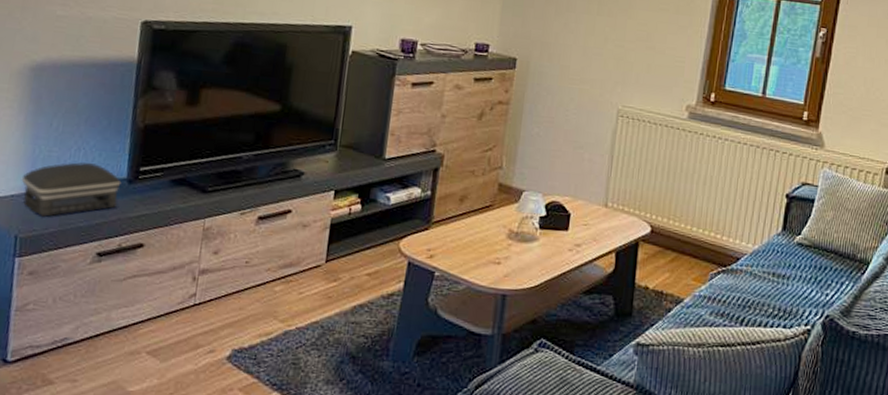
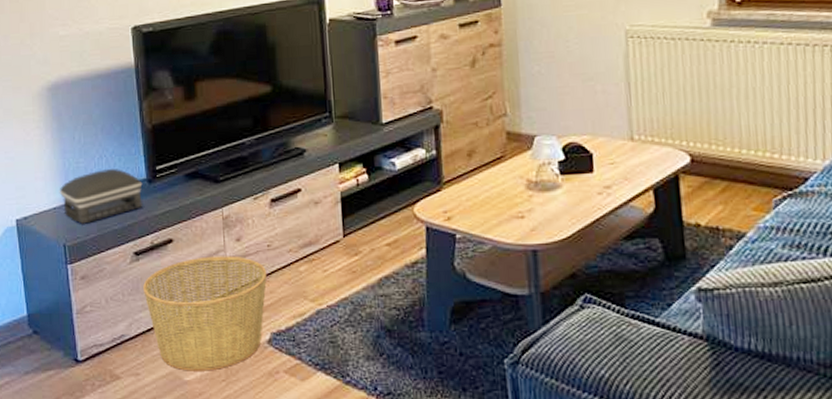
basket: none [99,265,241,383] -> present [143,256,267,371]

